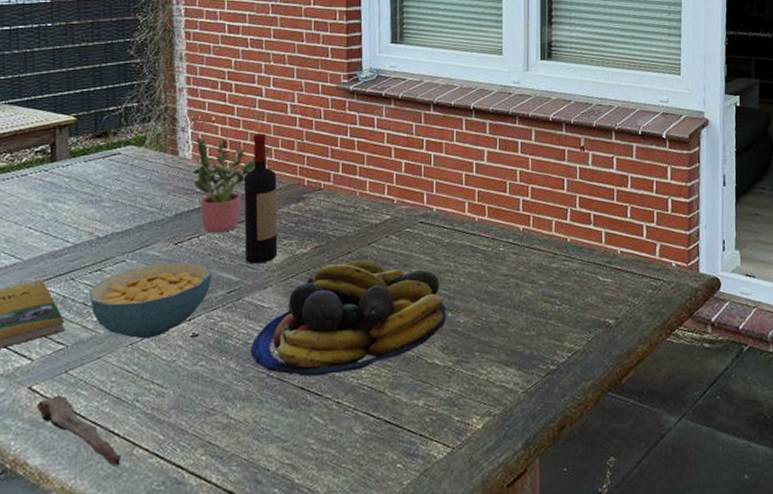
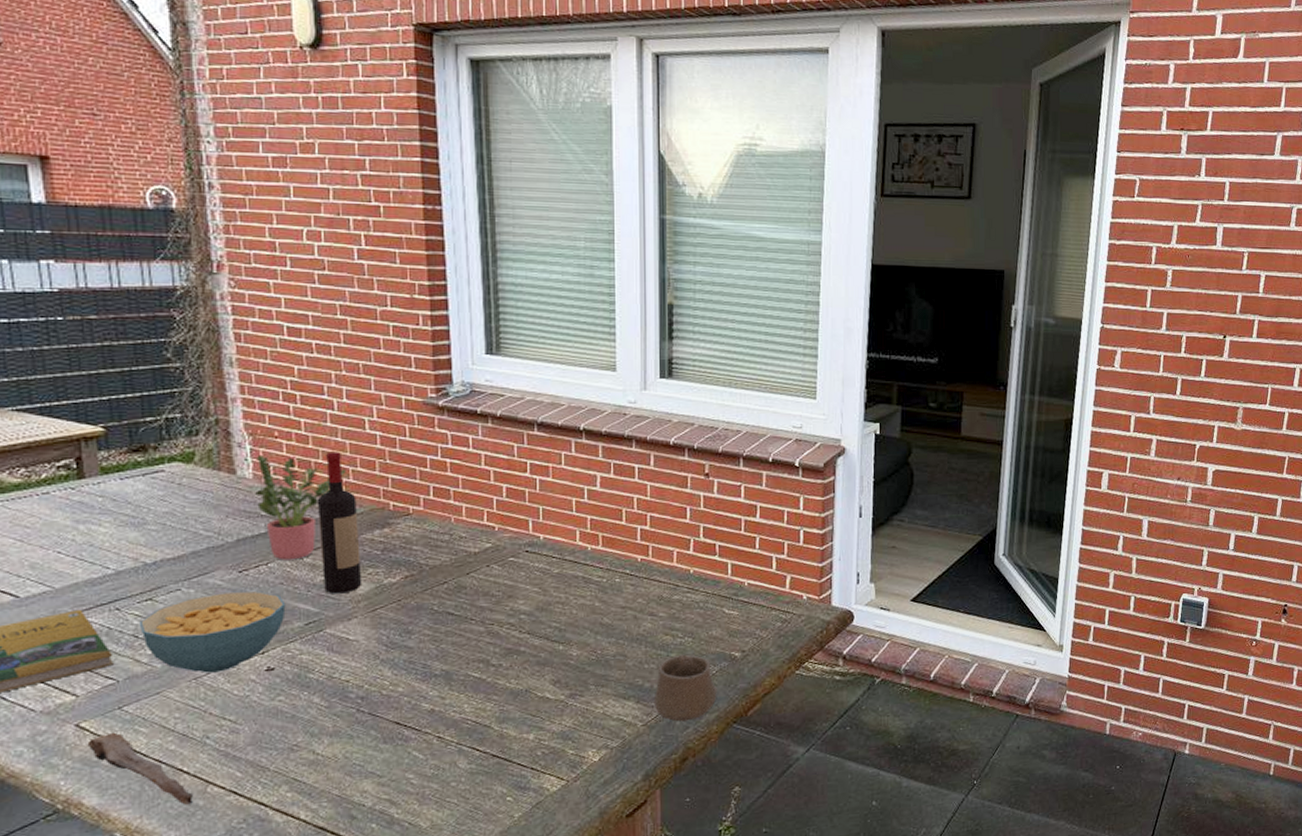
fruit bowl: present [251,260,446,376] -> none [337,591,557,711]
cup: none [533,321,593,389] -> present [653,654,717,722]

